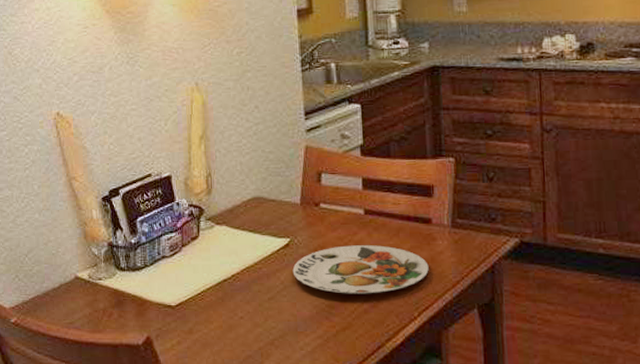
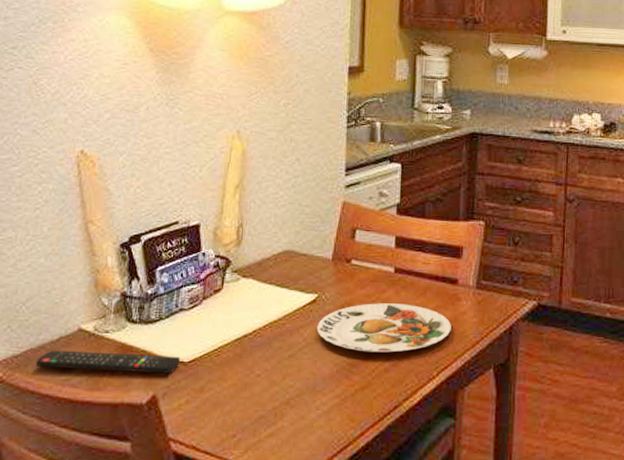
remote control: none [43,296,168,317] -> present [35,350,180,374]

